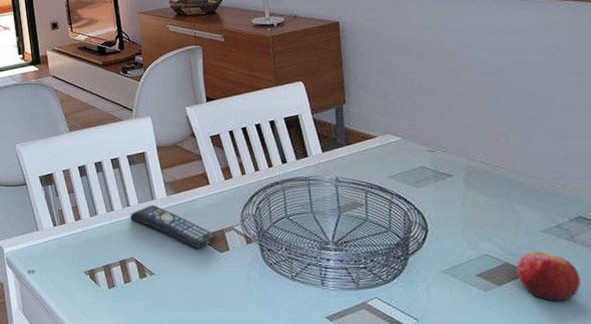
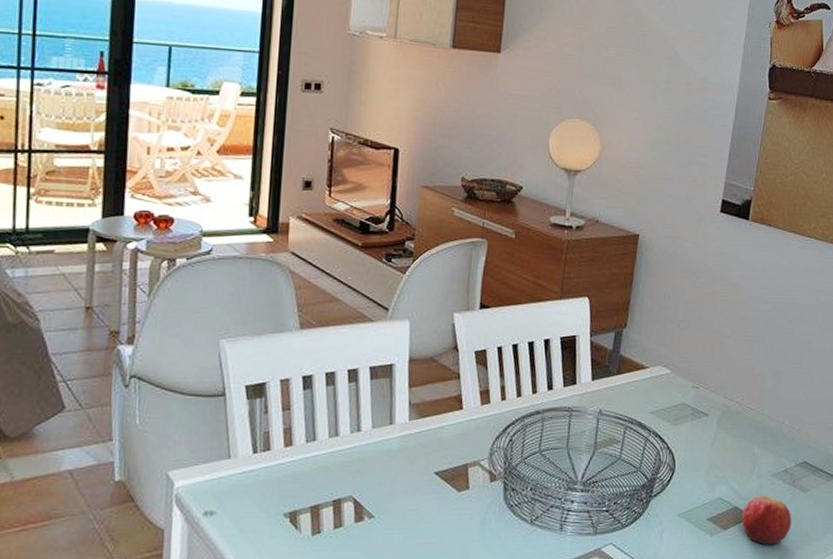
remote control: present [130,204,218,248] -> none [358,430,459,486]

